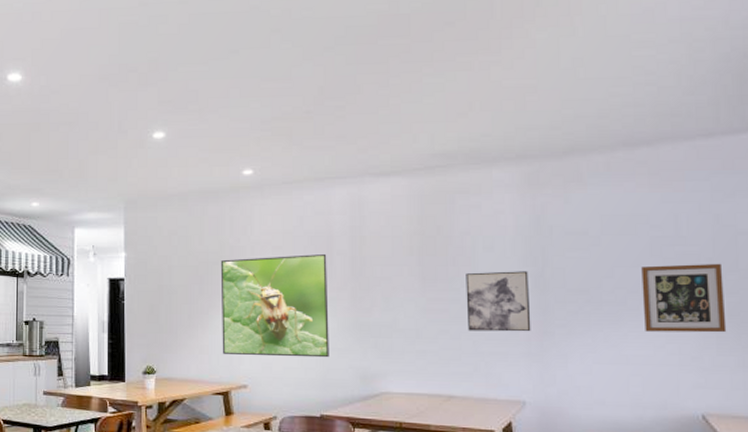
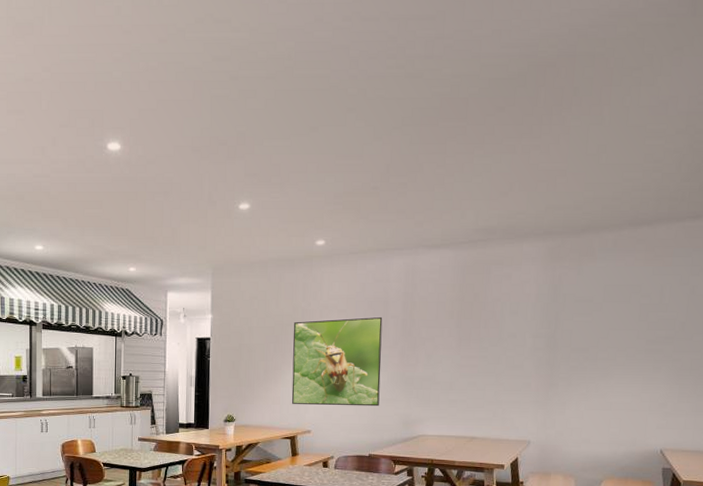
wall art: present [466,271,531,332] -> none [491,333,543,384]
wall art: present [641,263,727,333] -> none [627,326,691,384]

